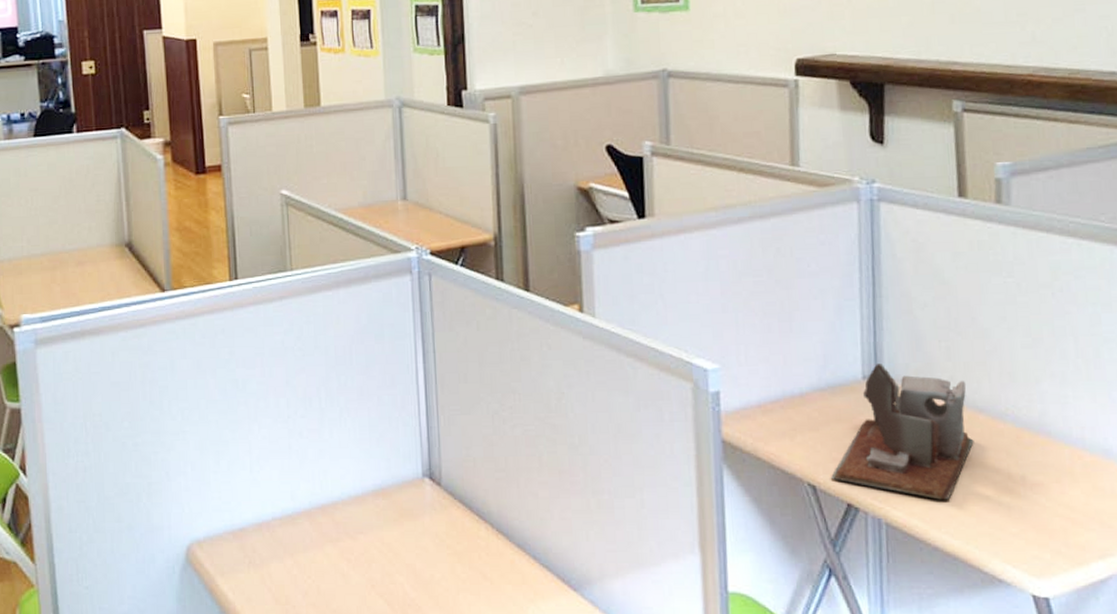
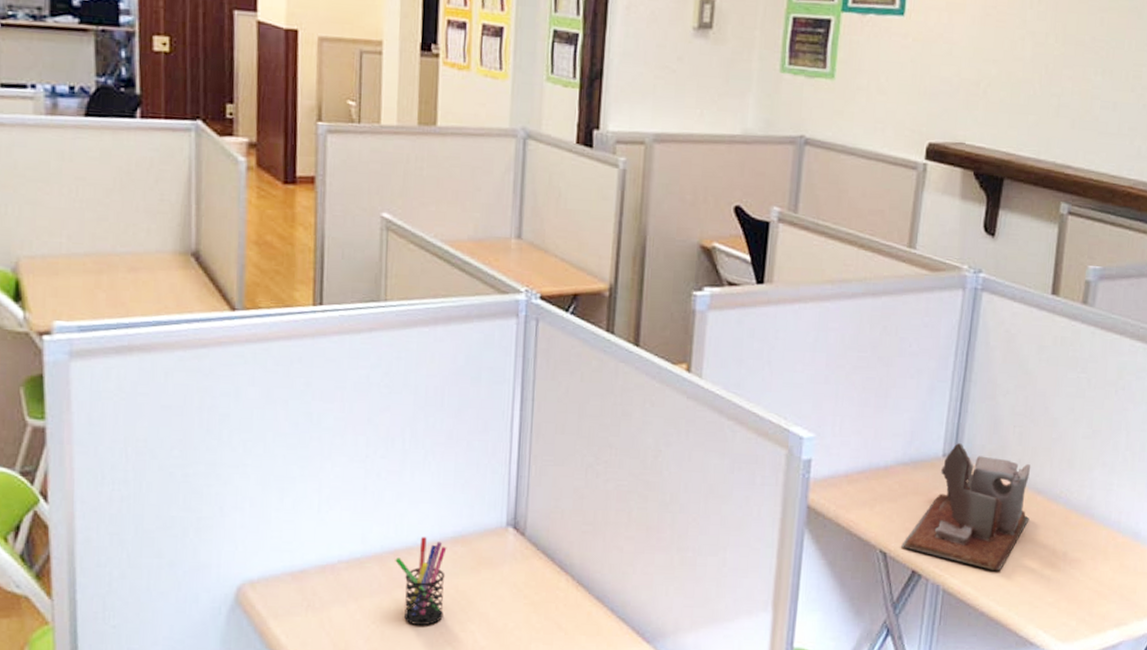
pen holder: none [323,491,373,579] -> present [395,537,447,626]

